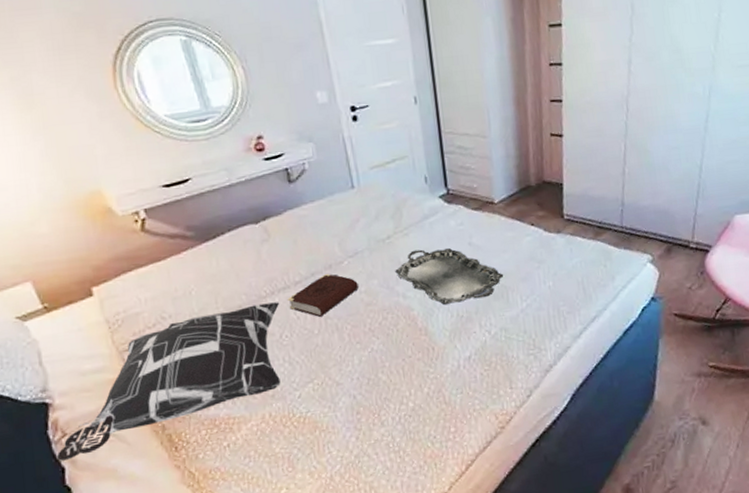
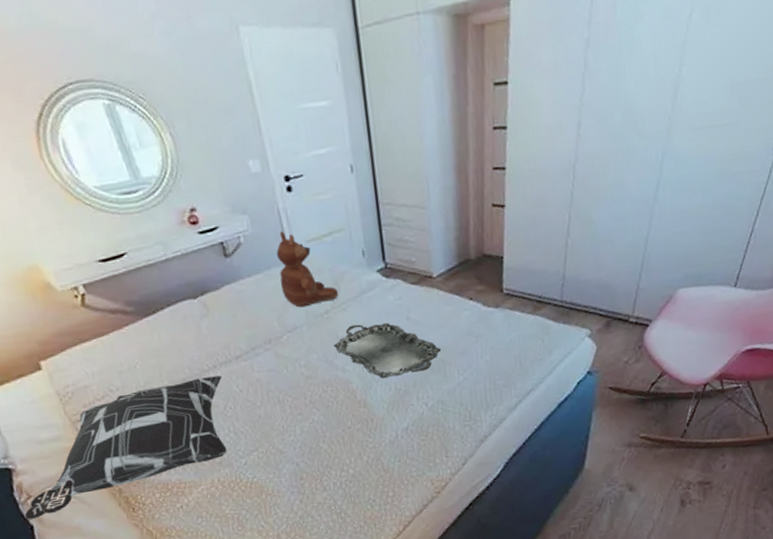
book: present [288,274,358,317] -> none [230,348,298,390]
teddy bear: none [340,158,401,233] -> present [276,231,339,308]

